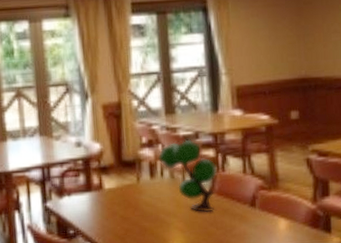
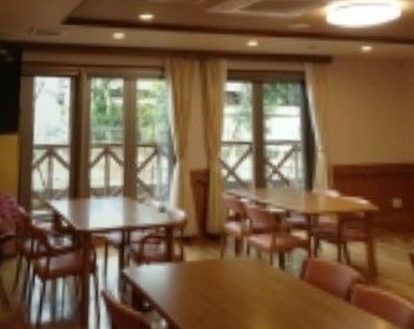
plant: present [157,139,218,213] -> none [244,217,309,302]

